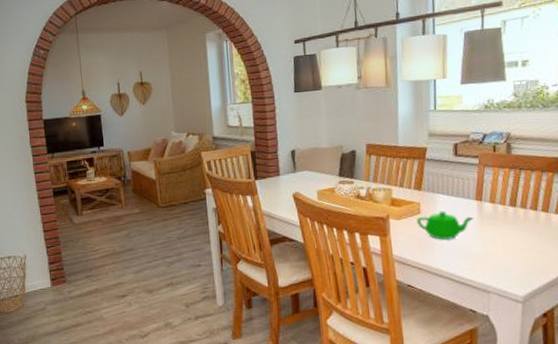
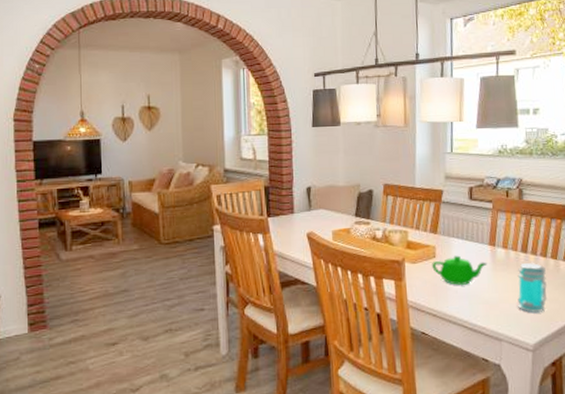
jar: none [506,216,538,265] -> present [517,263,548,313]

